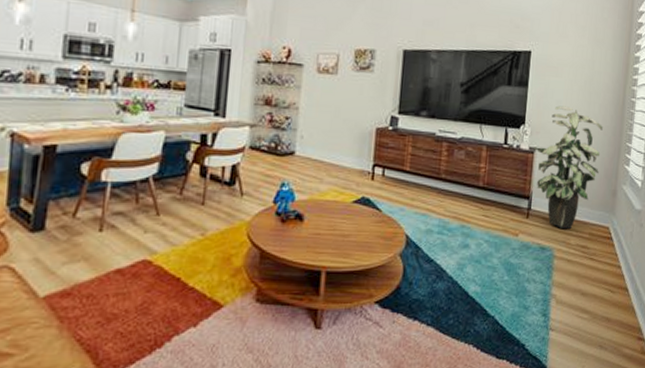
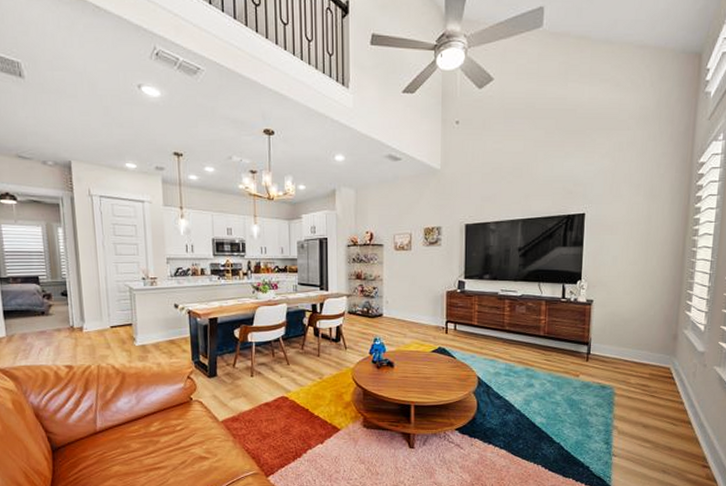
indoor plant: present [534,105,603,228] -> none [591,261,662,370]

